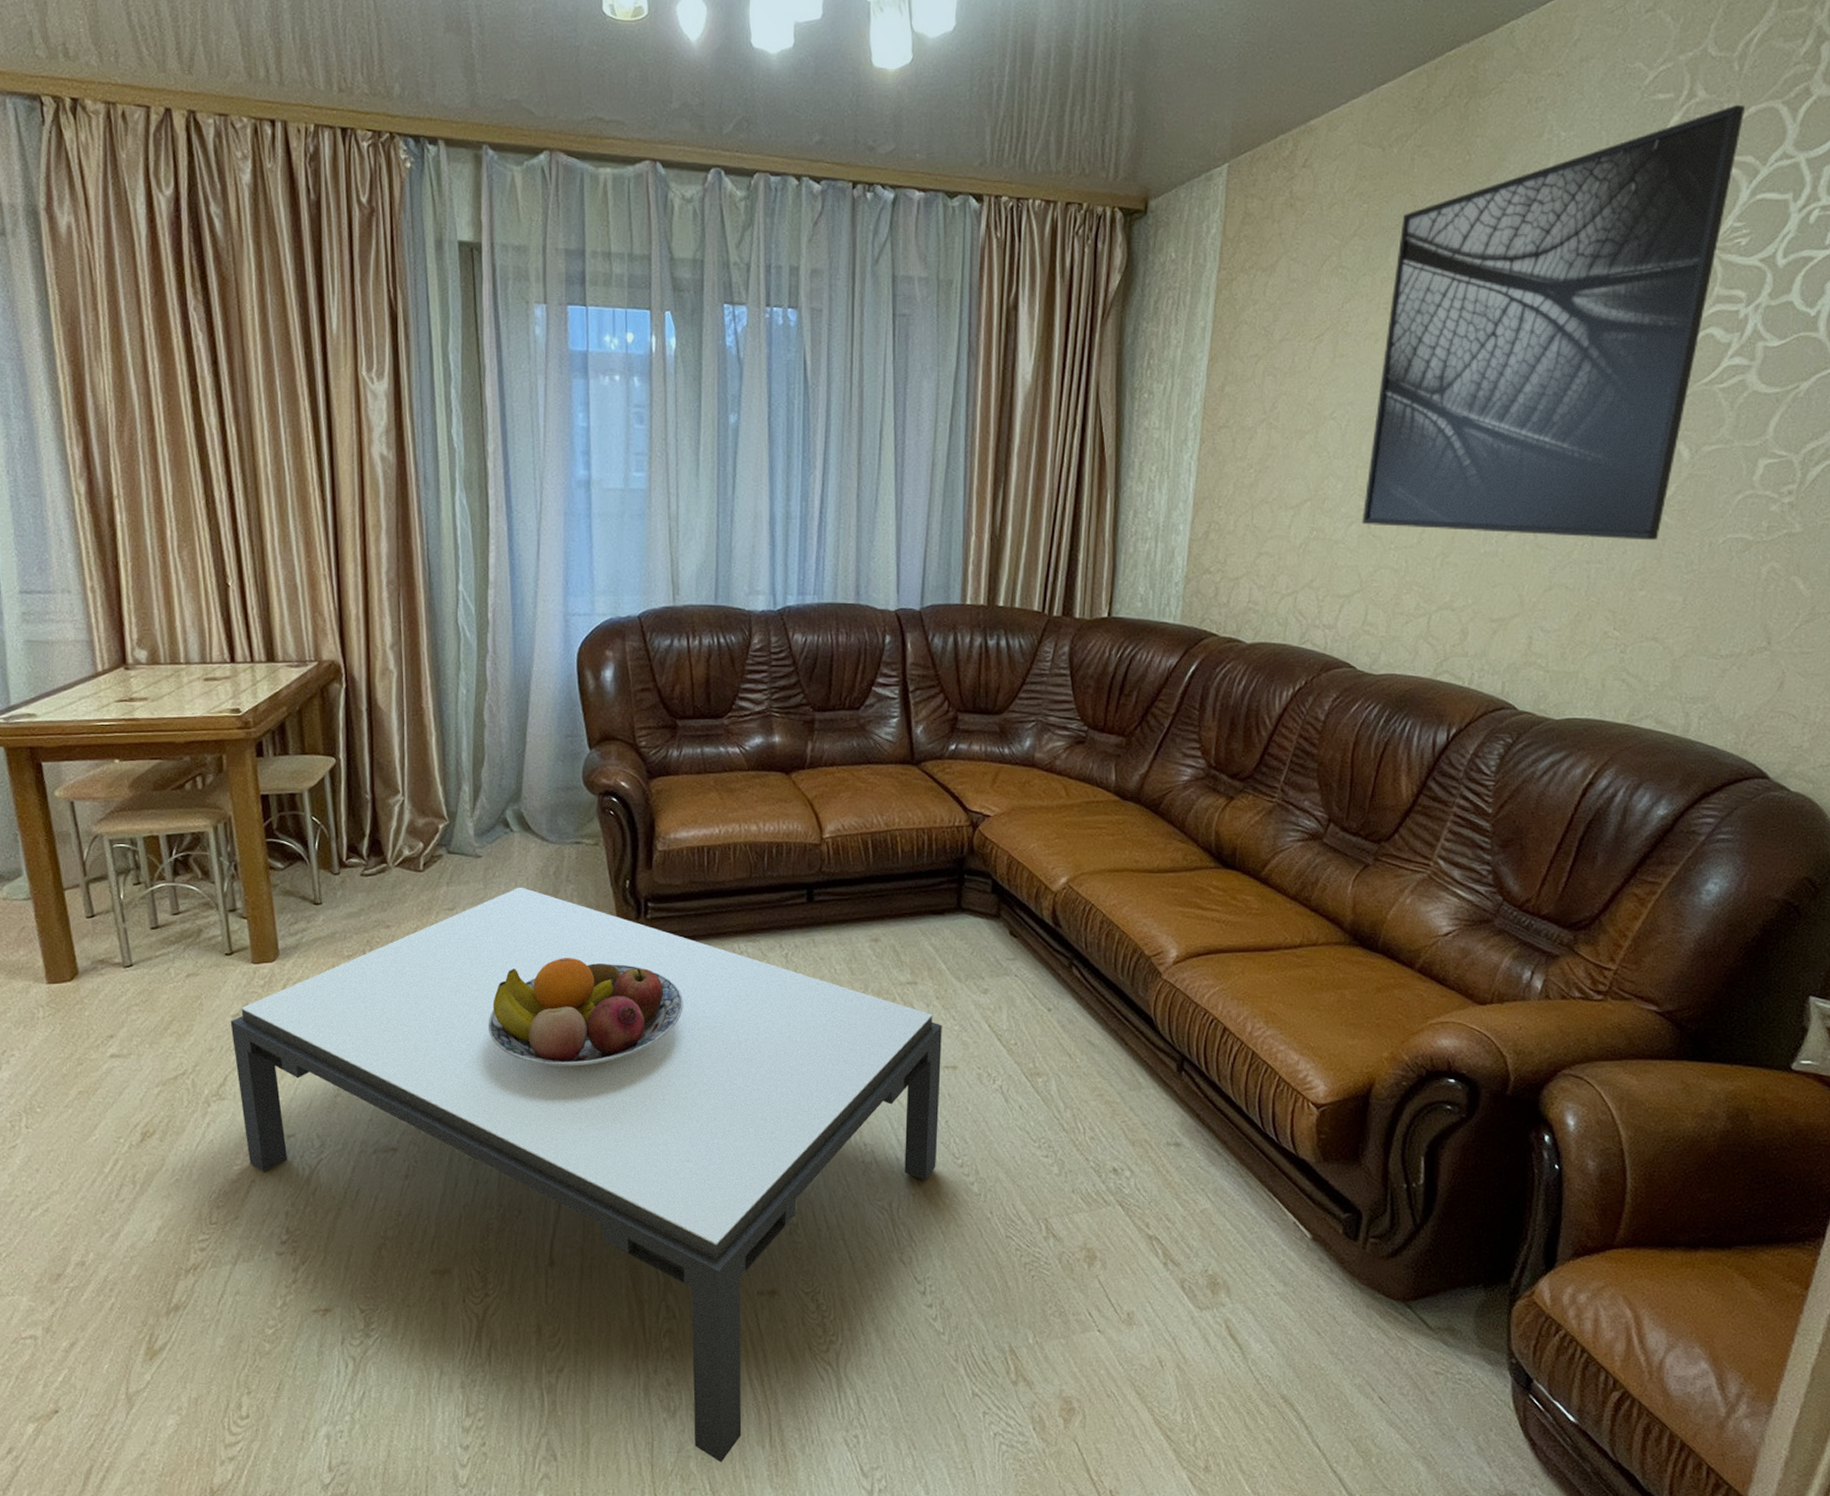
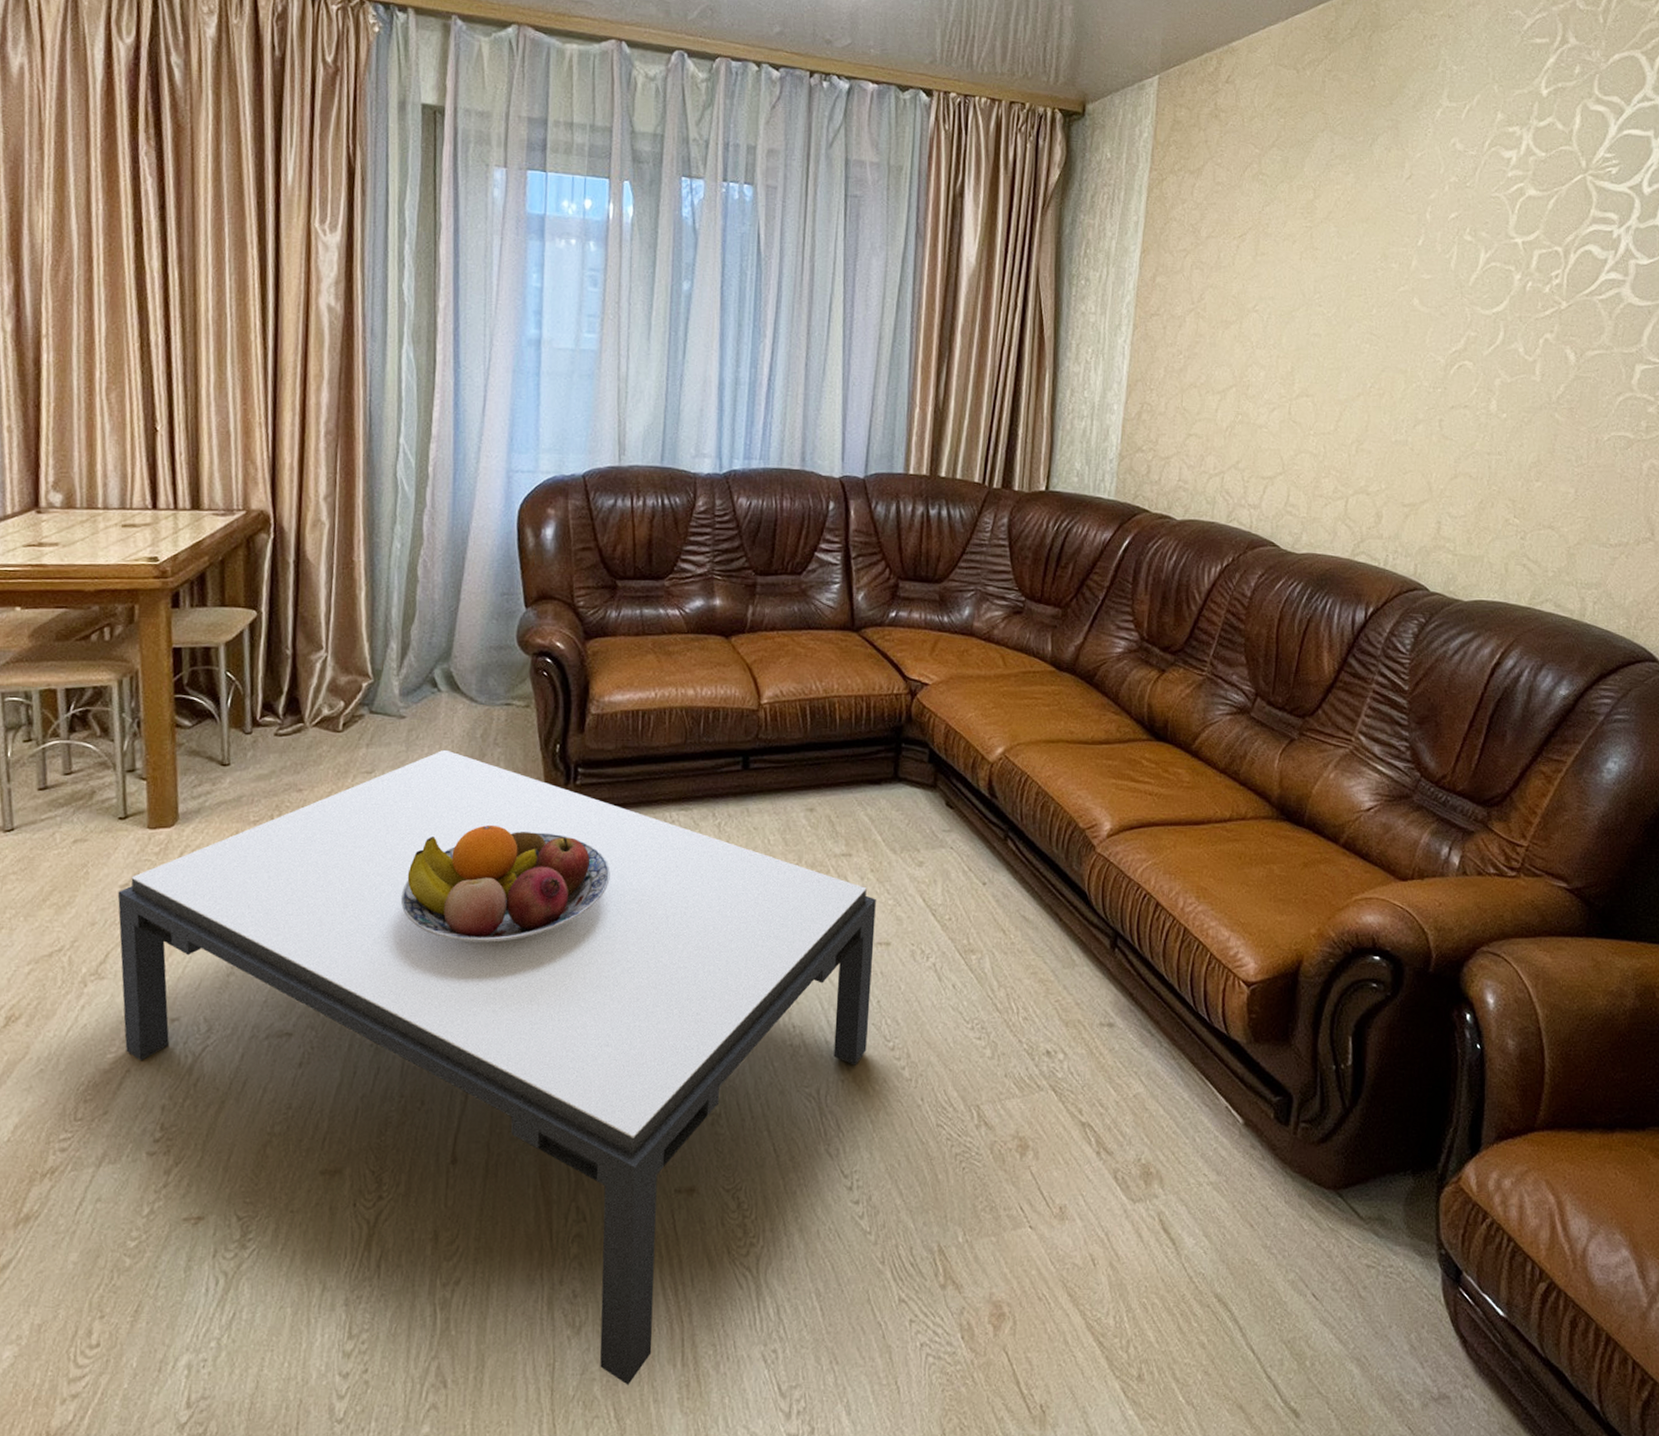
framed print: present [1361,104,1745,541] -> none [1283,51,1610,436]

